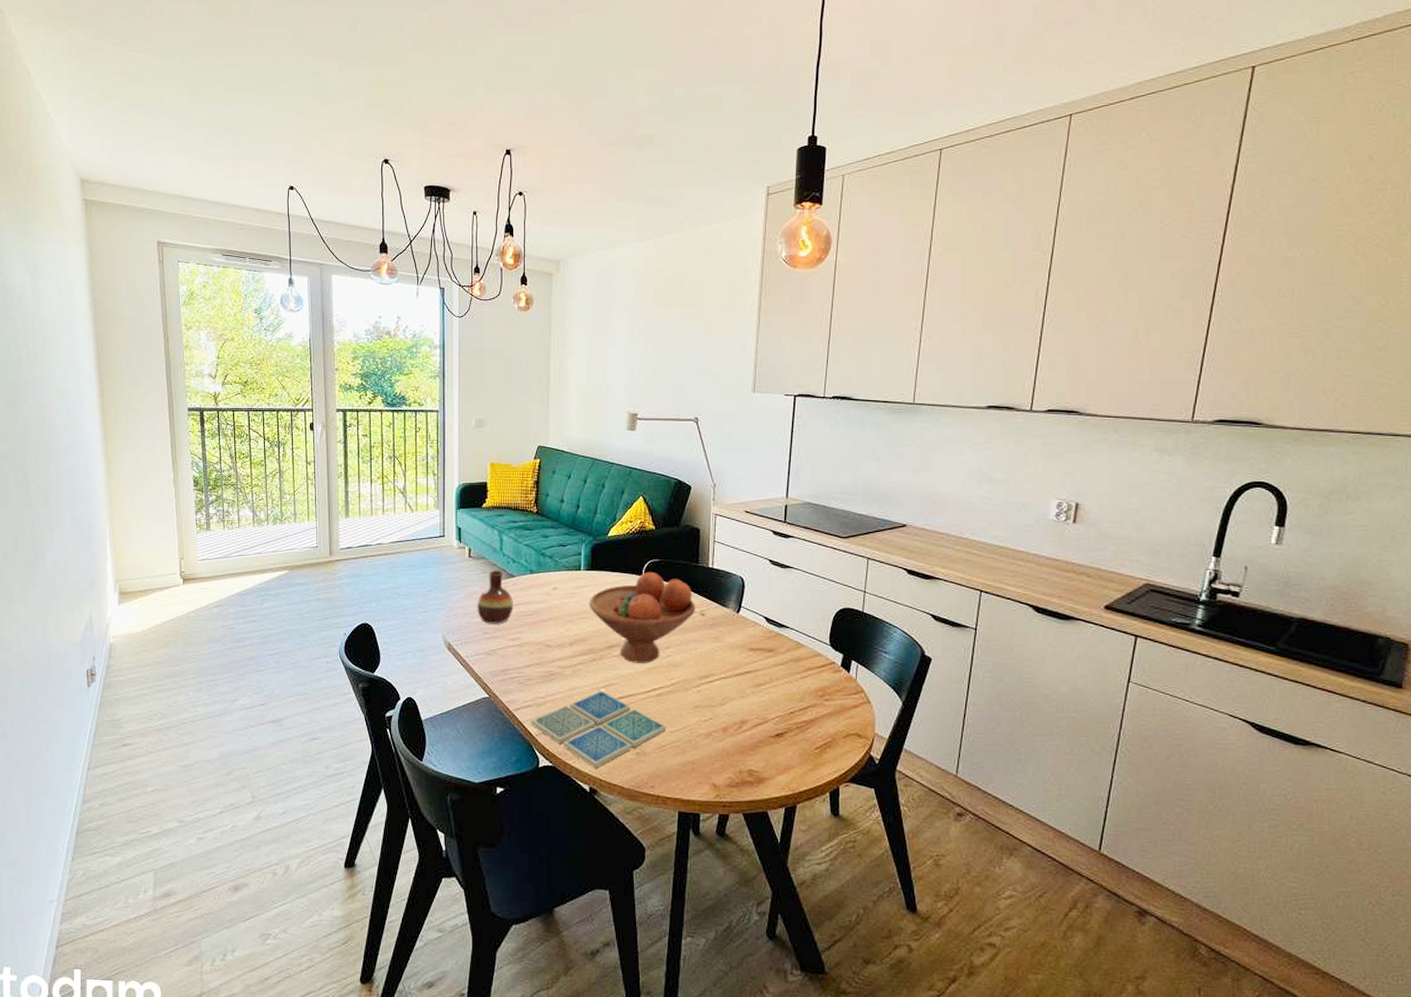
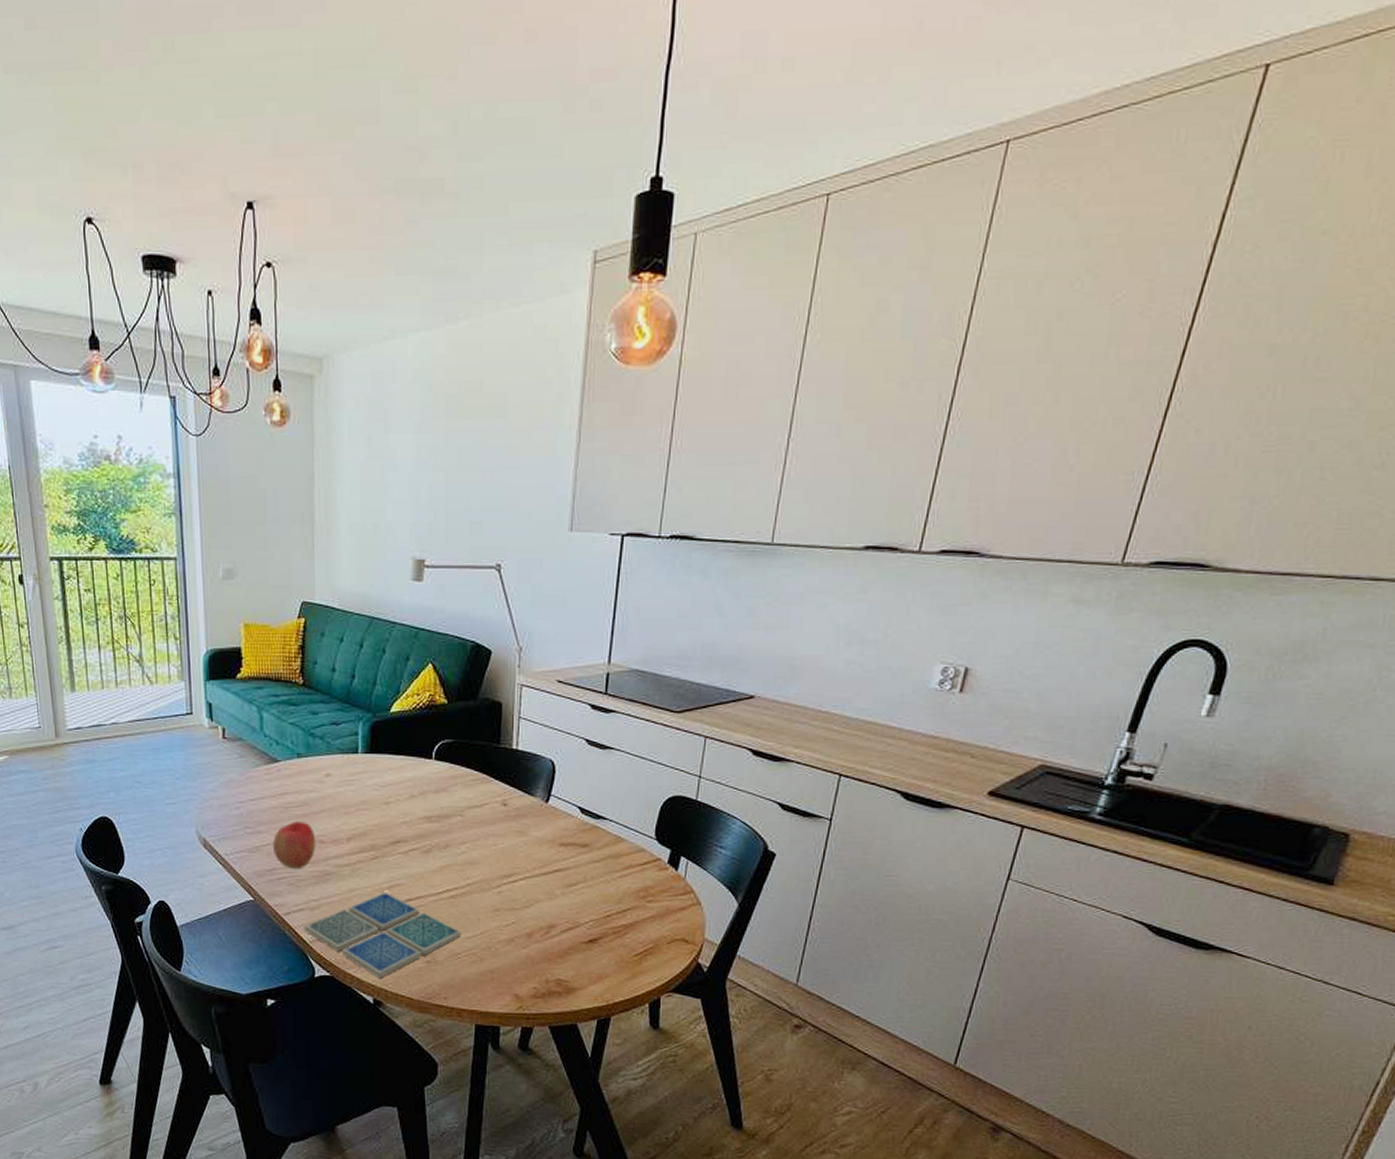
vase: present [477,571,513,624] -> none [235,754,279,817]
apple: none [506,628,544,670] -> present [272,822,316,870]
fruit bowl: present [589,571,696,663] -> none [369,754,497,861]

